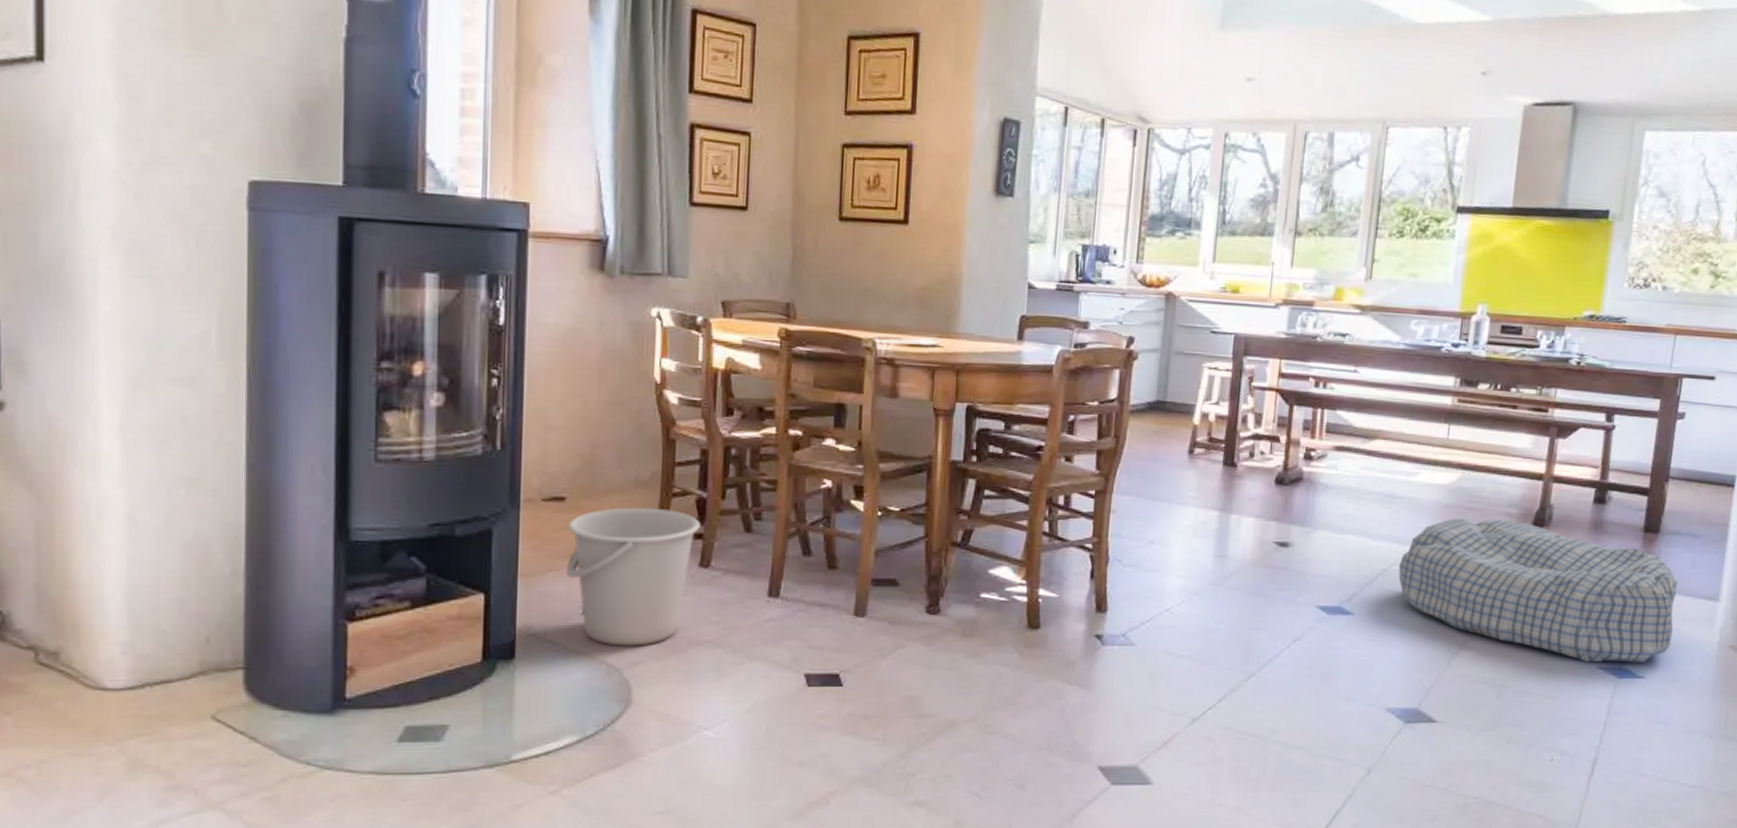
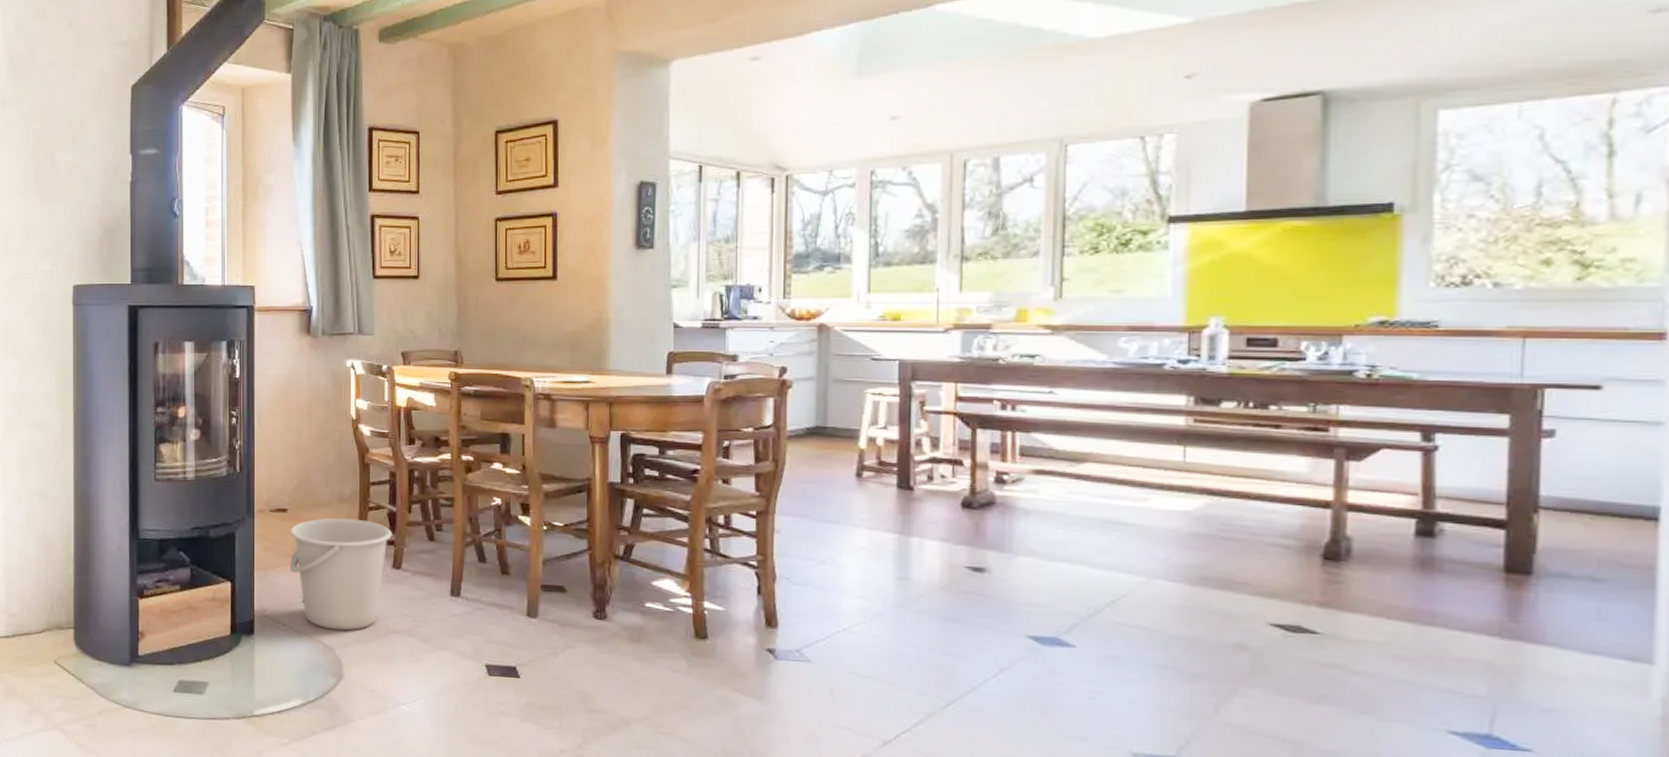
dog bed: present [1398,518,1678,663] -> none [1131,548,1575,733]

